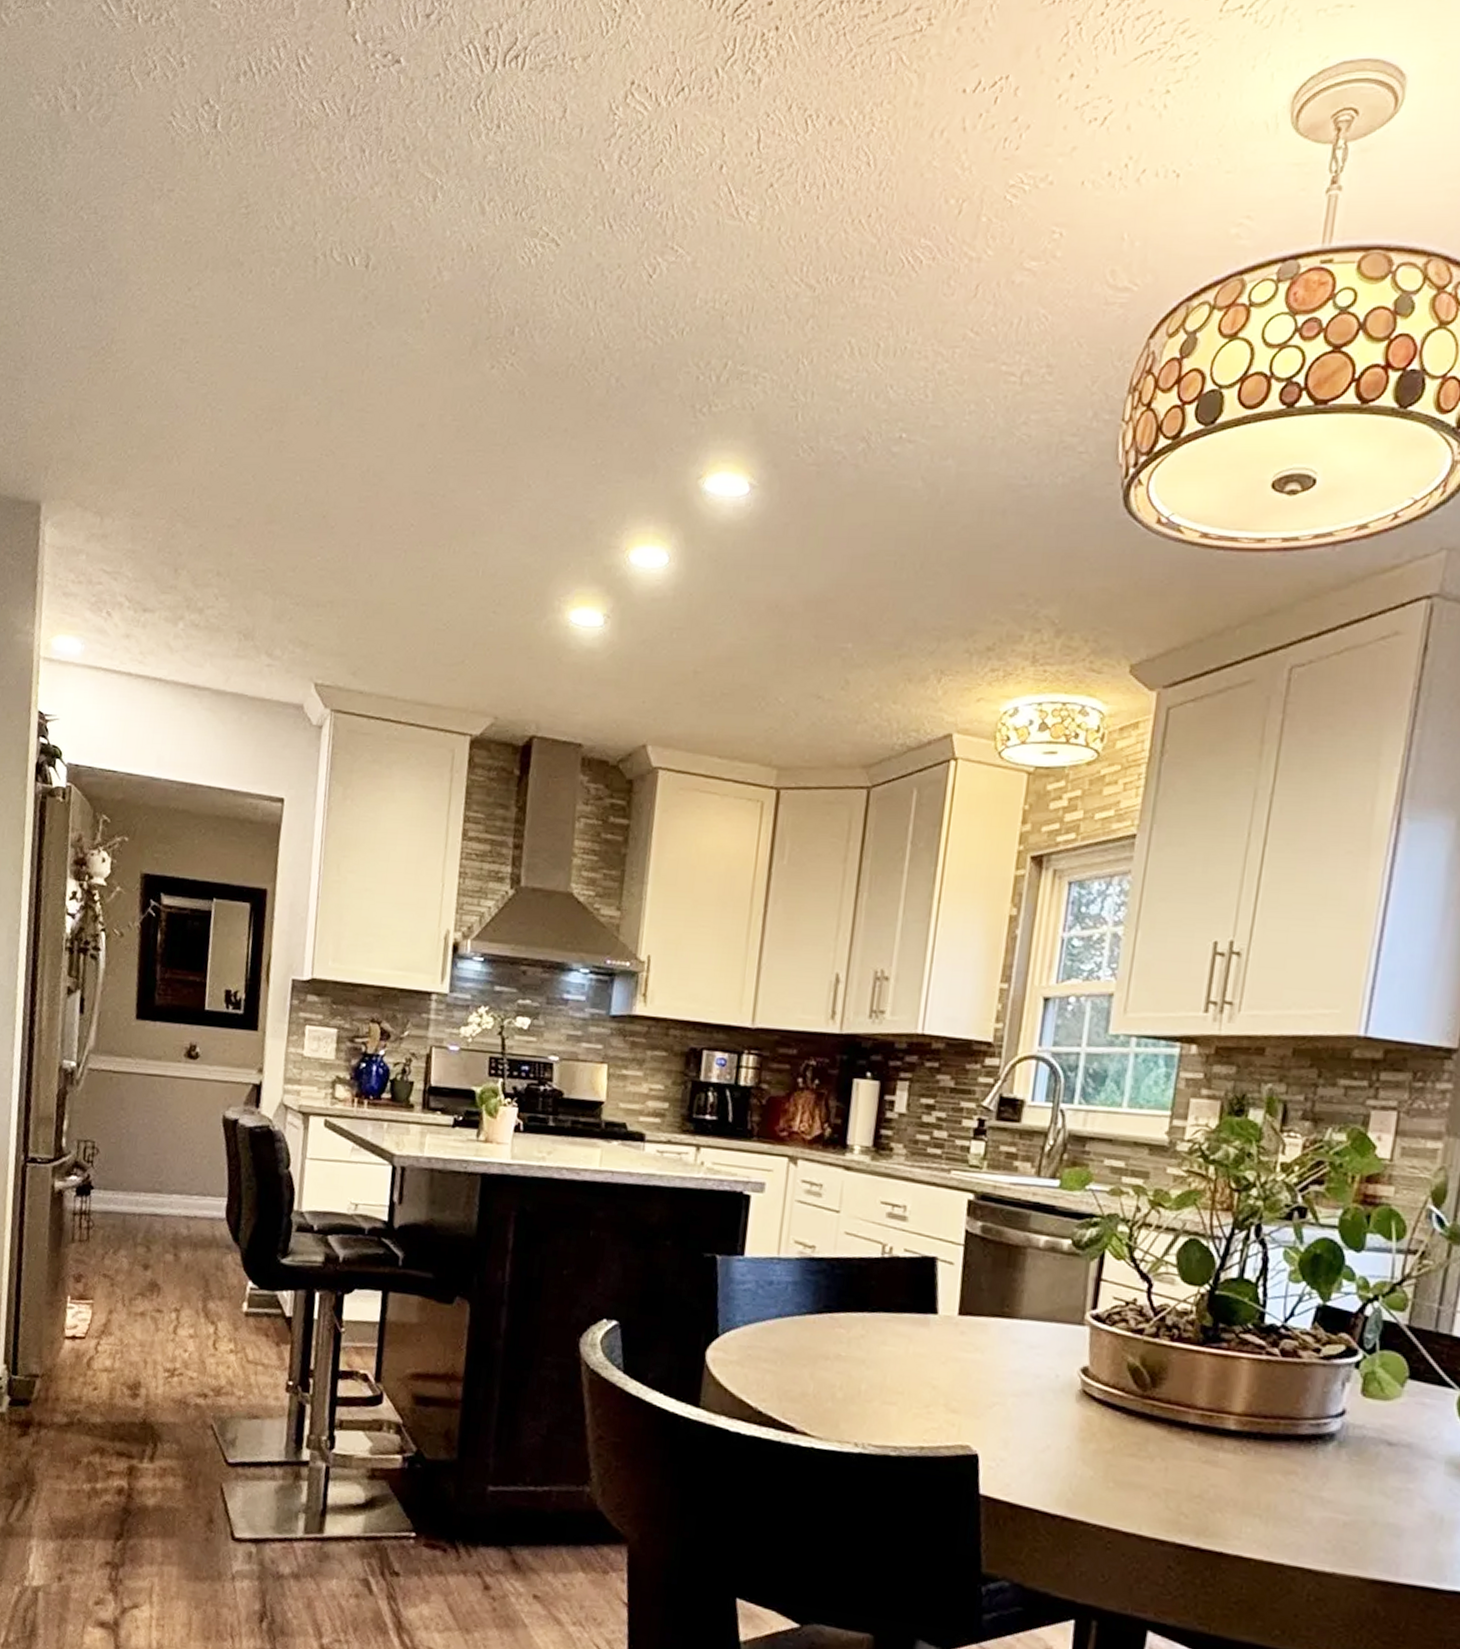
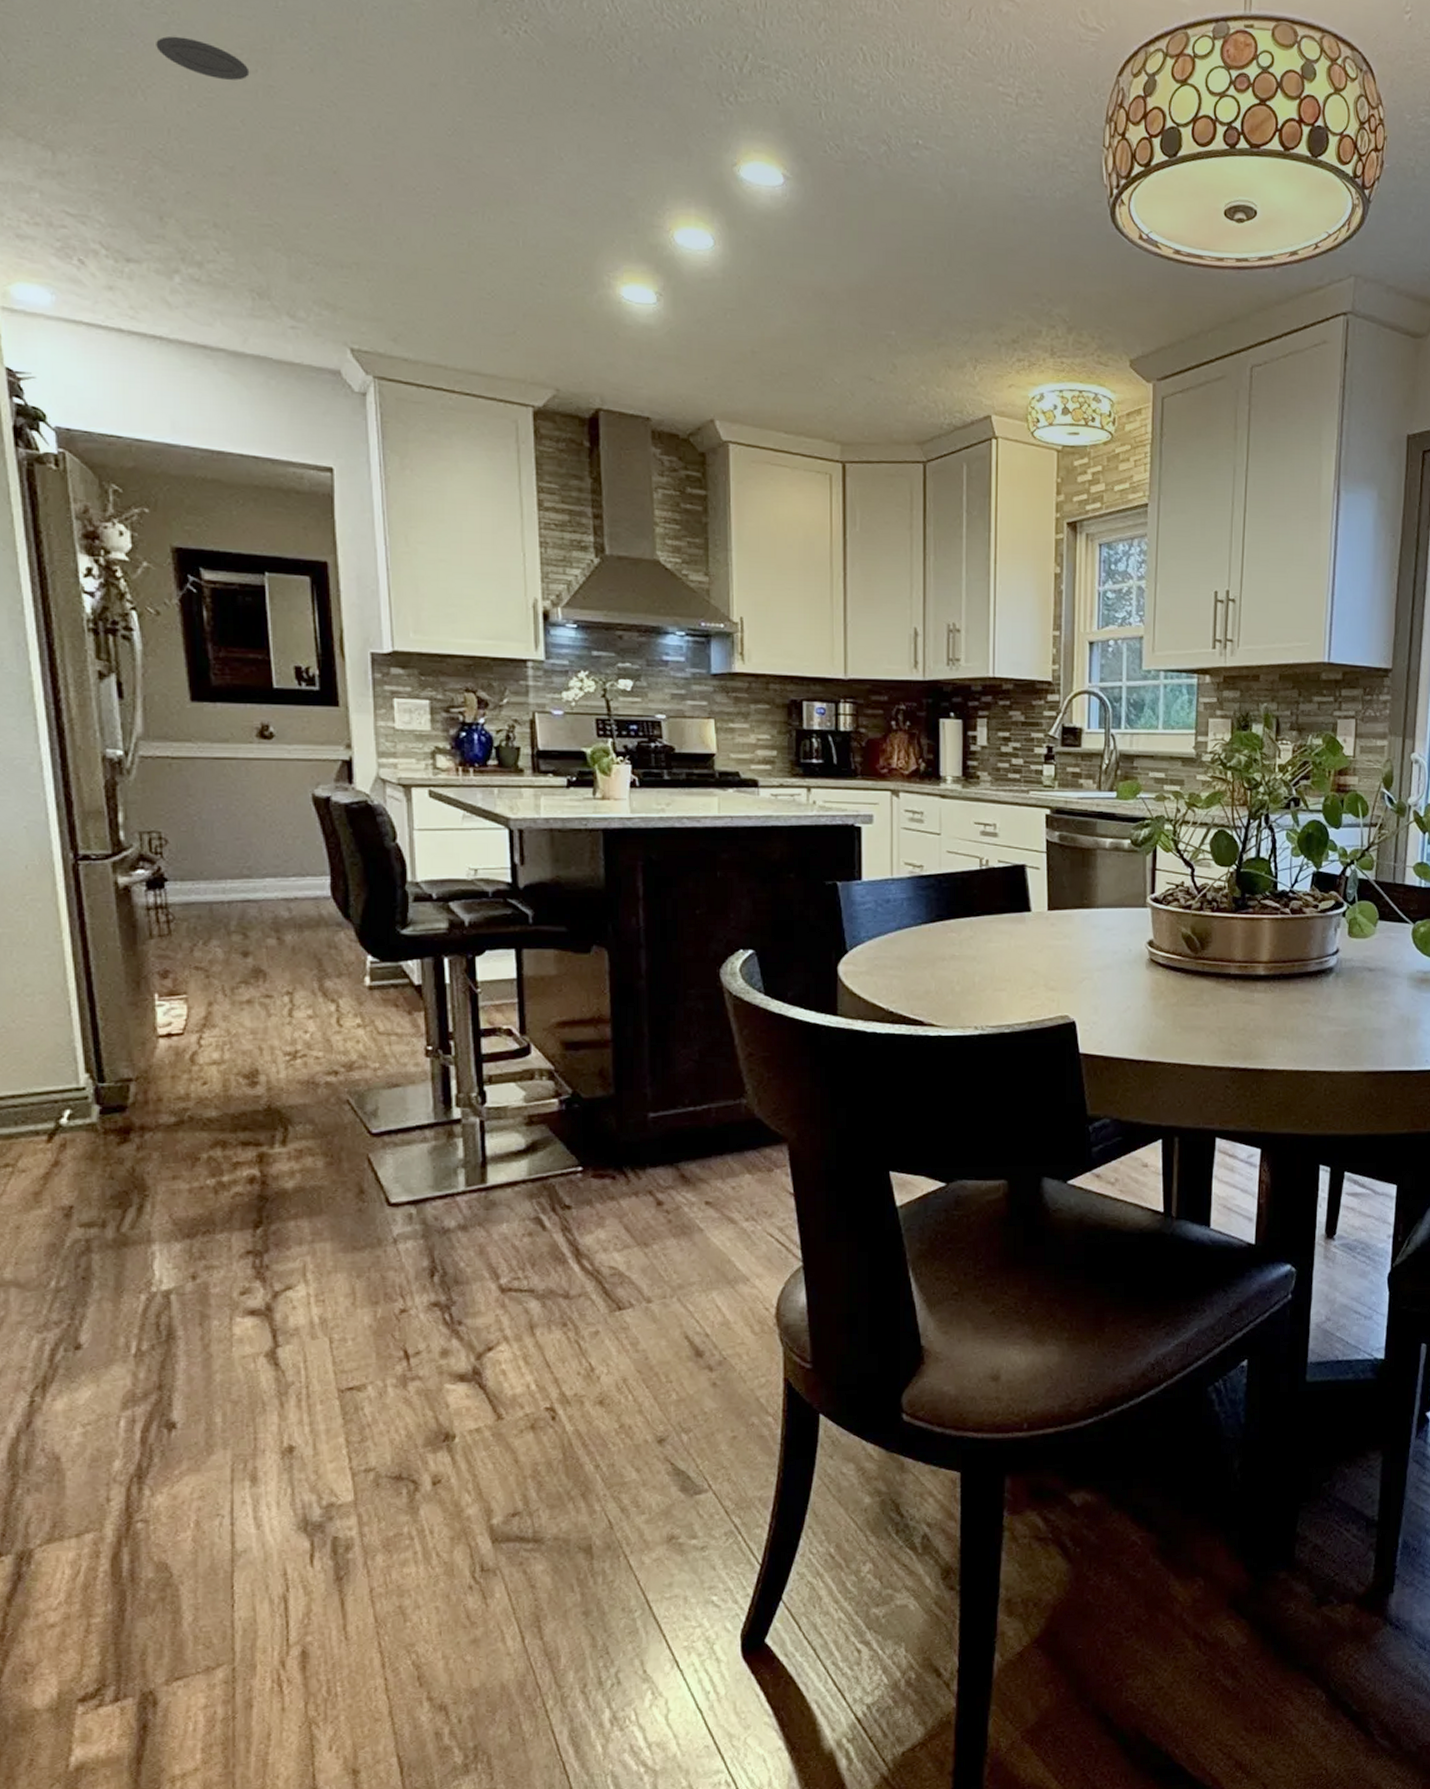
recessed light: none [194,404,266,439] -> present [156,36,250,80]

